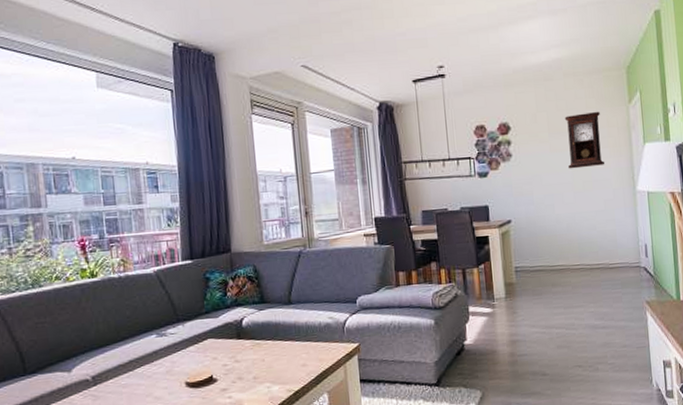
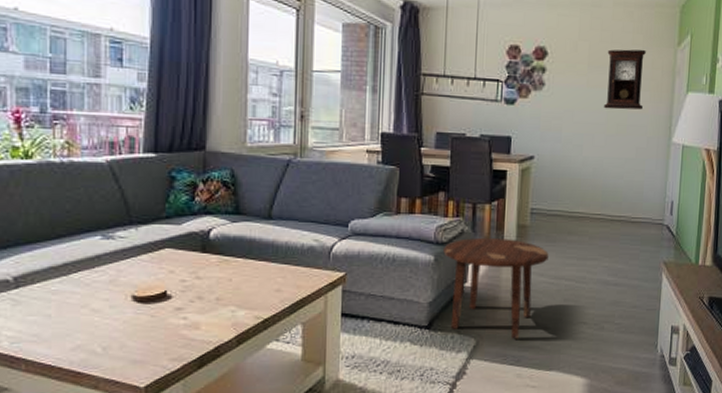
side table: none [442,297,537,388] -> present [443,238,549,339]

